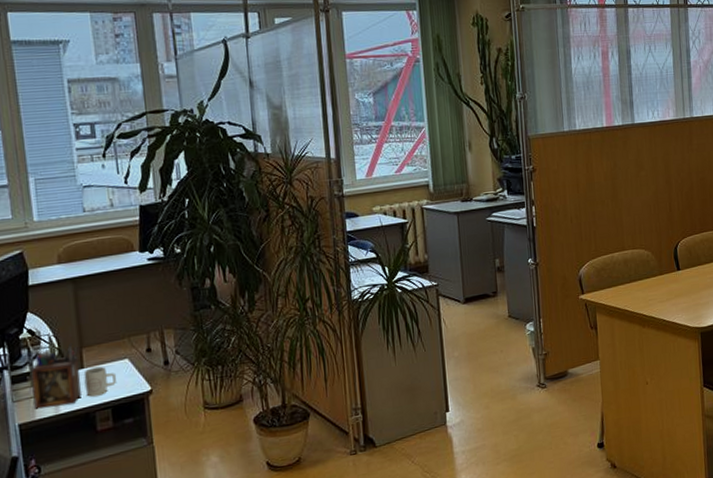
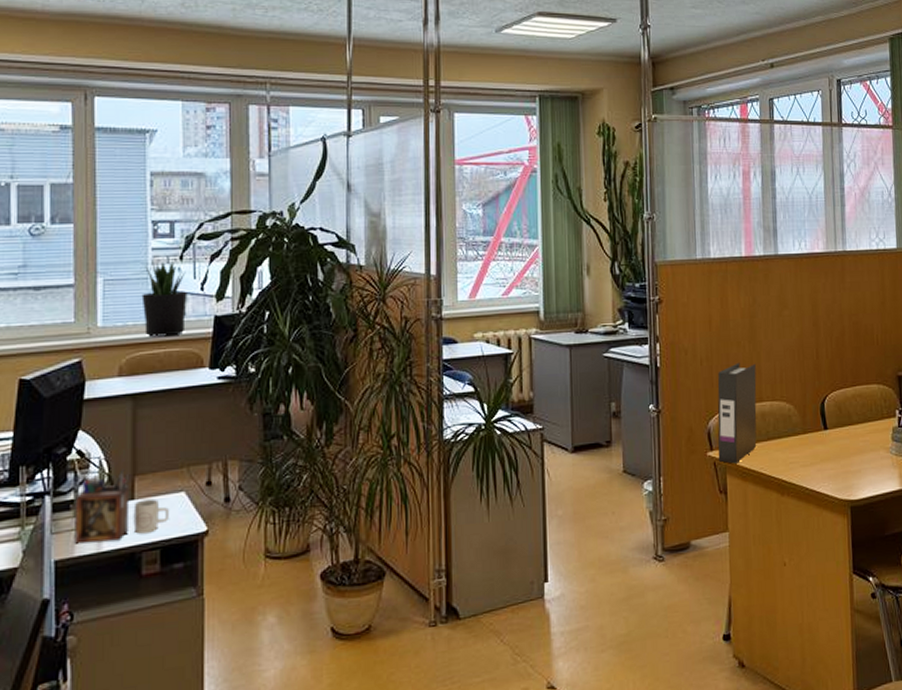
planter: none [71,157,114,228] -> present [141,258,187,337]
binder: none [586,218,621,304] -> present [717,362,757,464]

